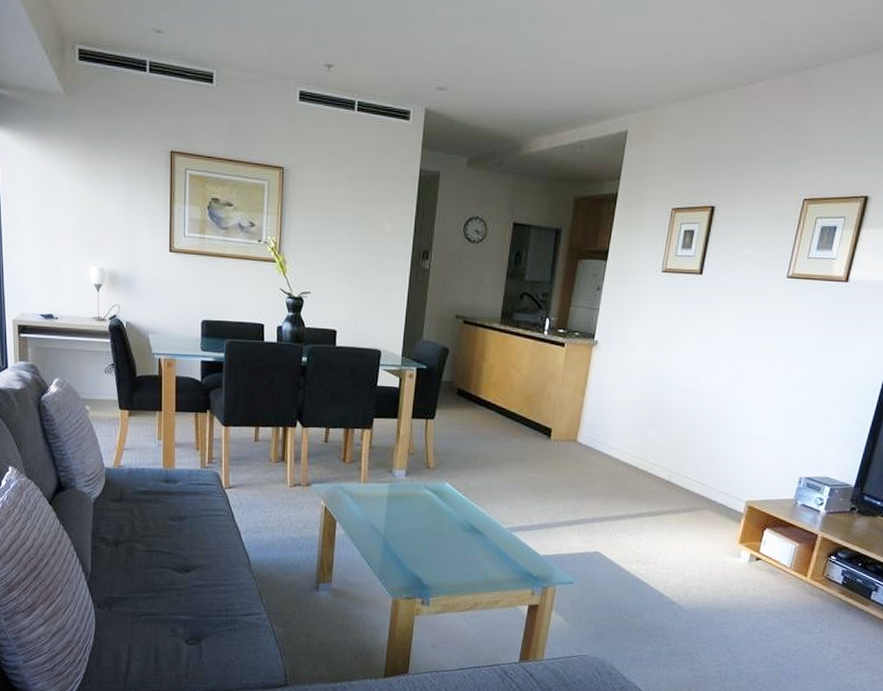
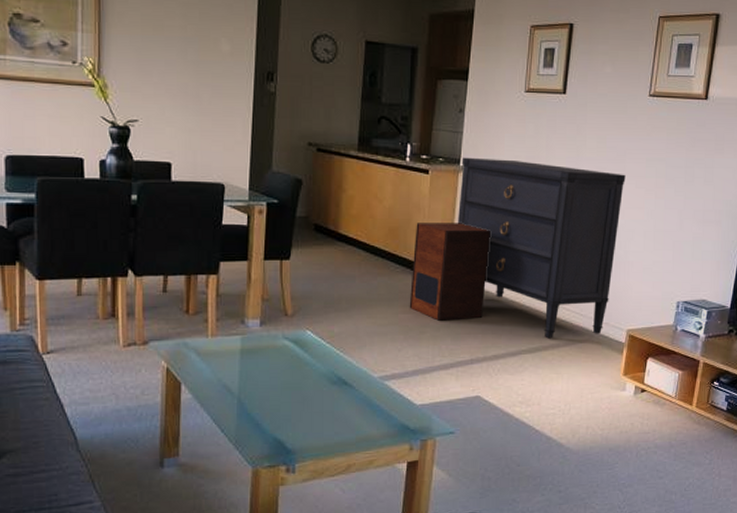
speaker: none [539,391,619,482] -> present [409,223,490,321]
dresser: none [588,332,757,504] -> present [457,157,626,339]

